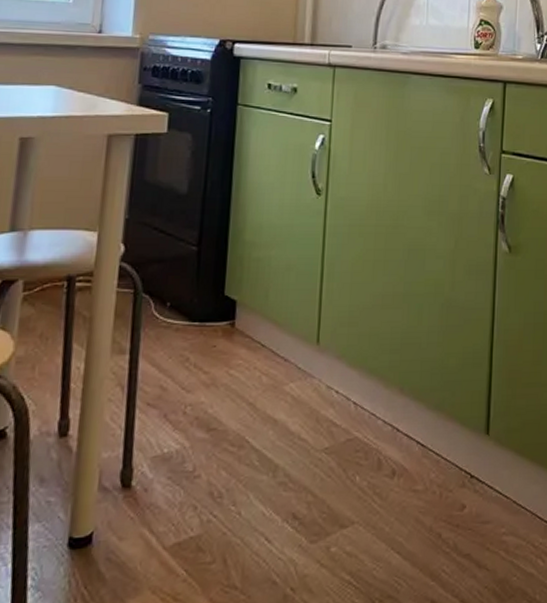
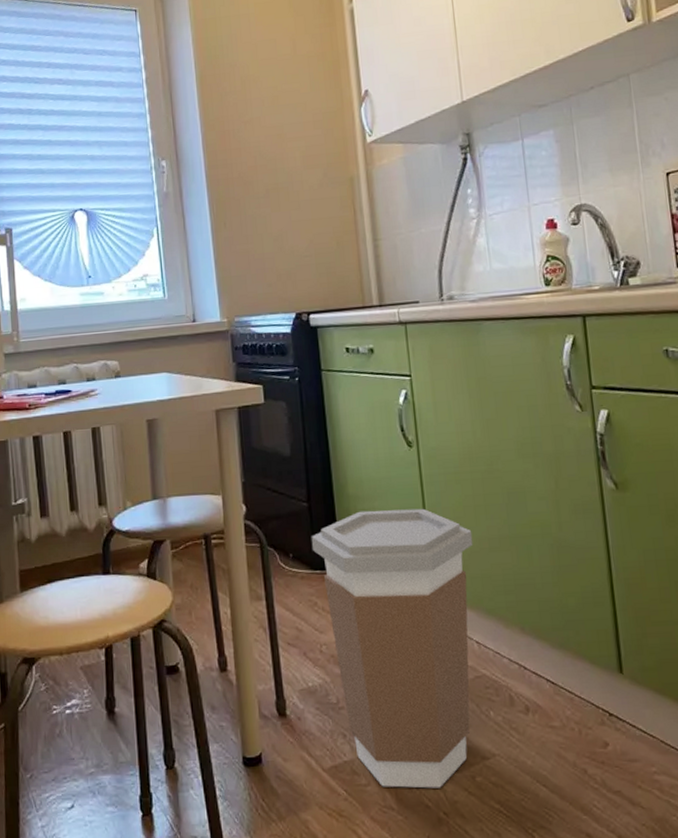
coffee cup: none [193,259,368,564] -> present [311,508,474,789]

